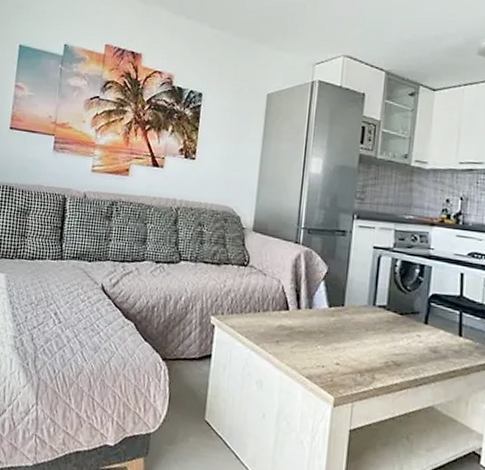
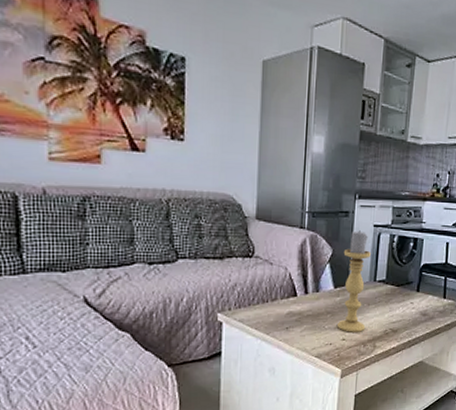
candle holder: none [331,251,370,359] -> present [337,230,371,332]

